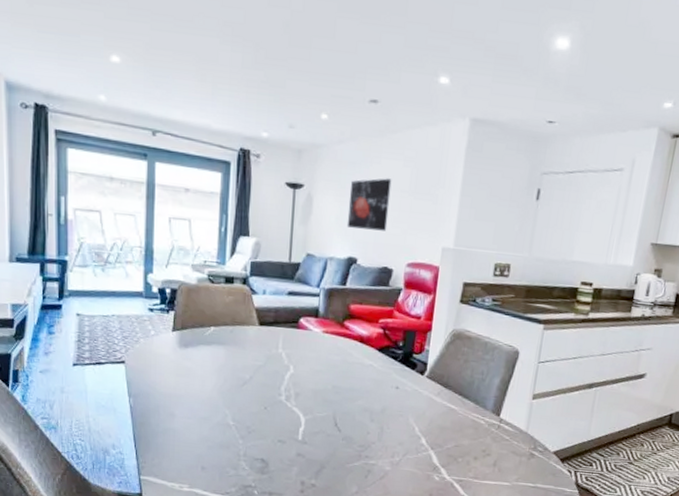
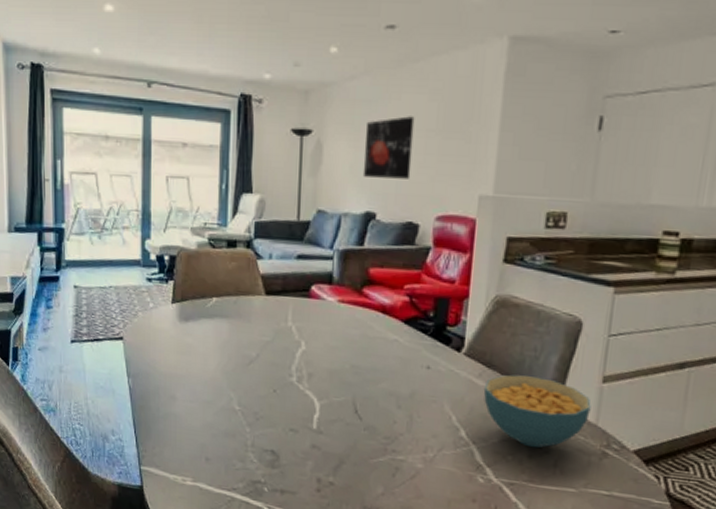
cereal bowl: none [441,393,523,452] -> present [483,374,591,448]

